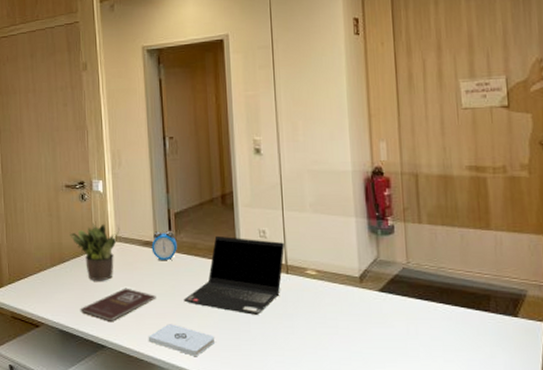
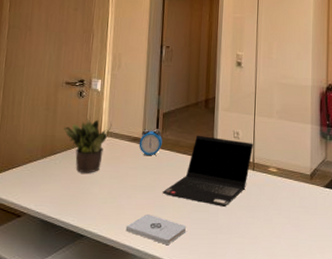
book: present [80,288,156,321] -> none [64,180,138,212]

